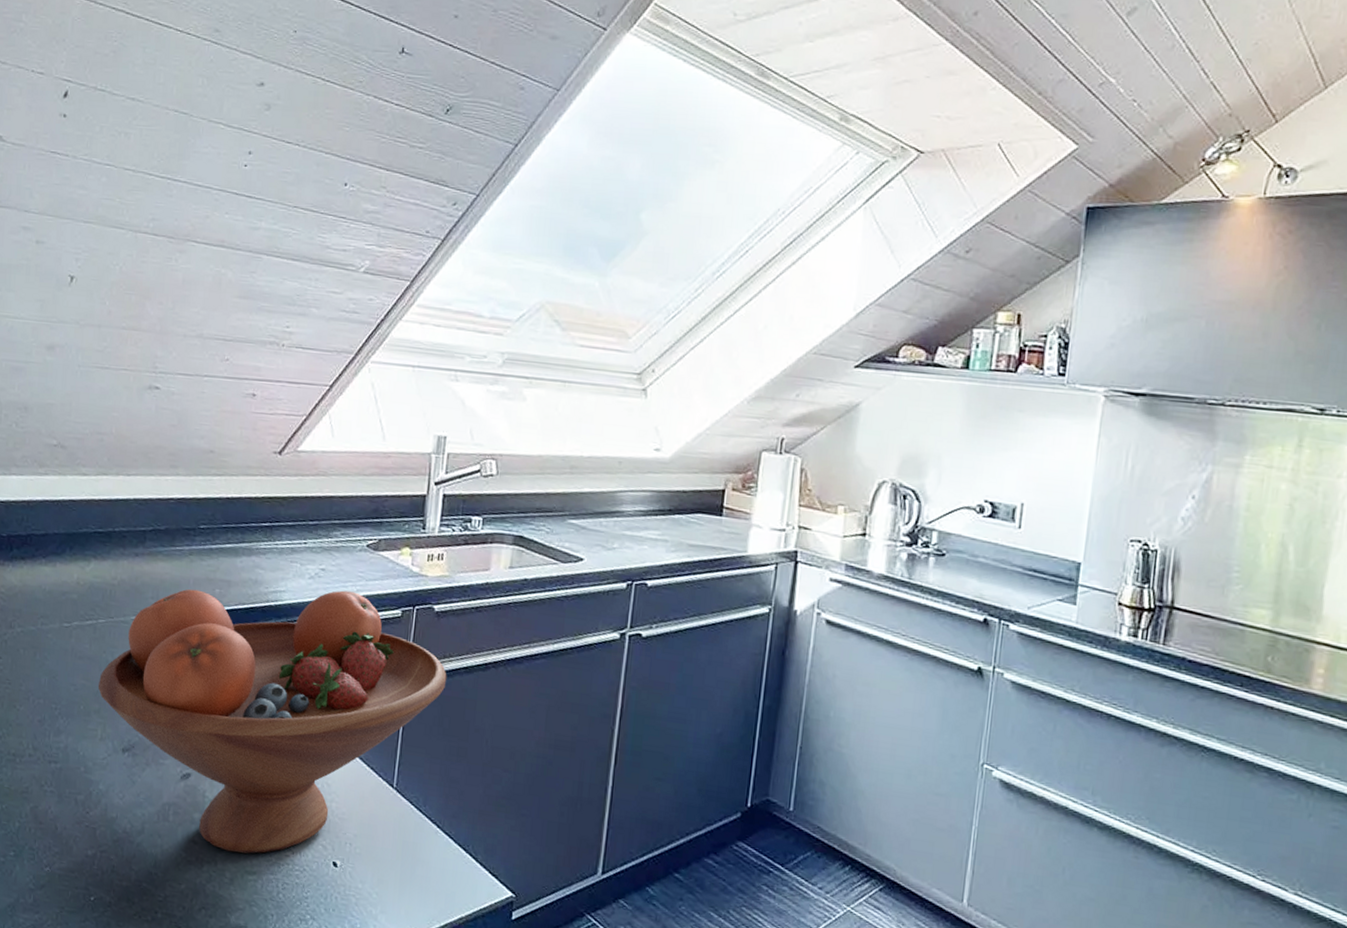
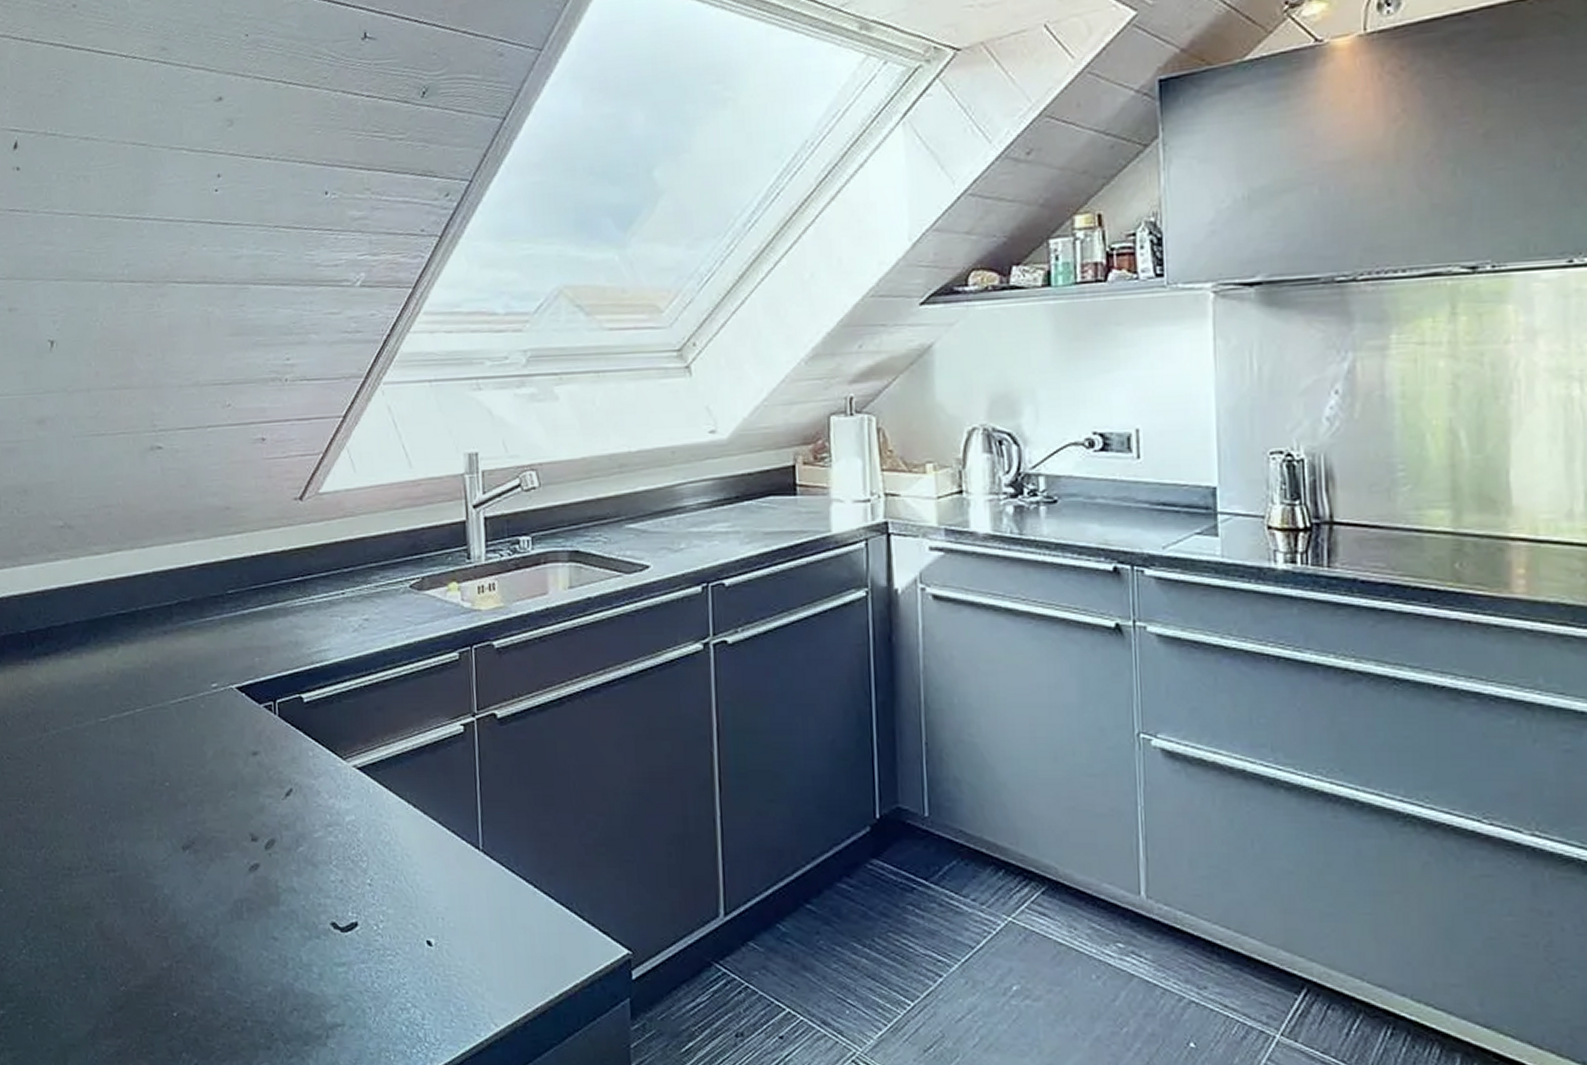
fruit bowl: present [97,589,447,854] -> none [146,639,520,944]

